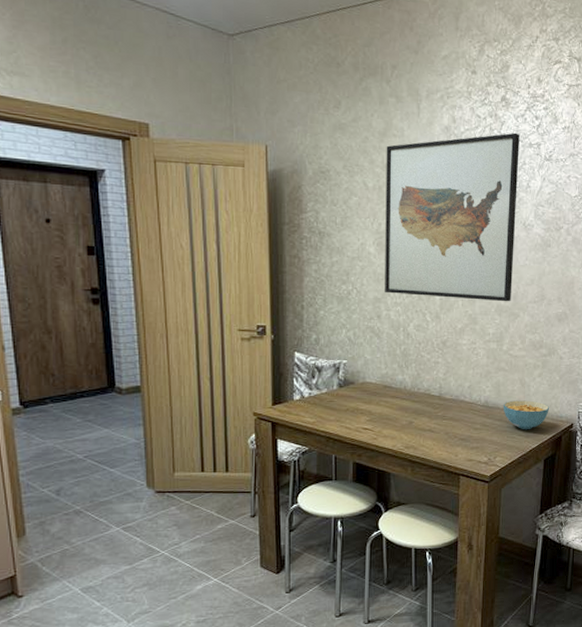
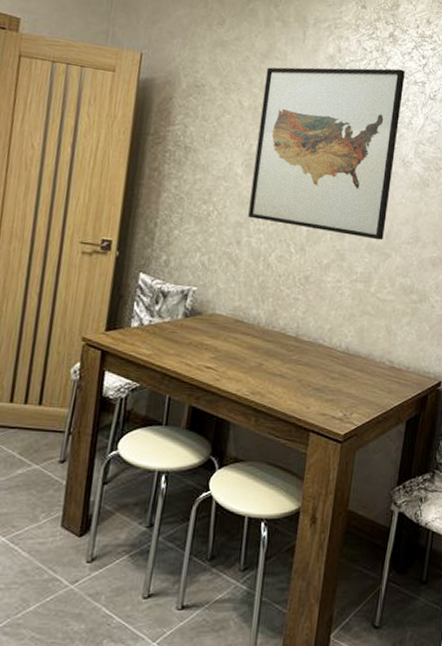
cereal bowl: present [503,400,550,430] -> none [365,349,417,385]

